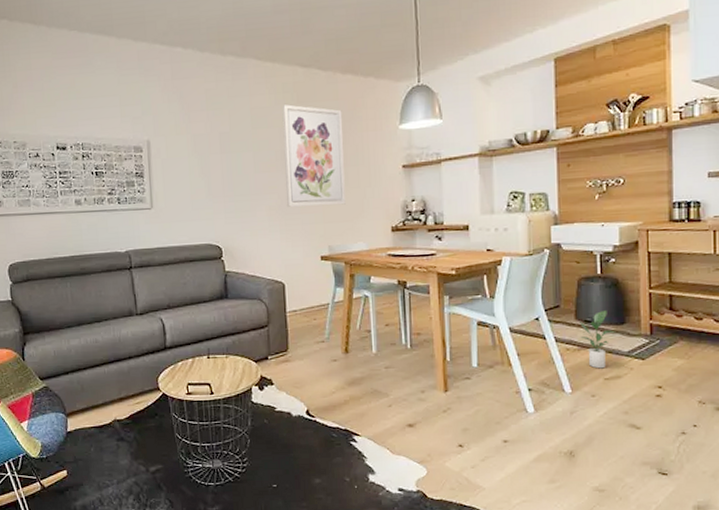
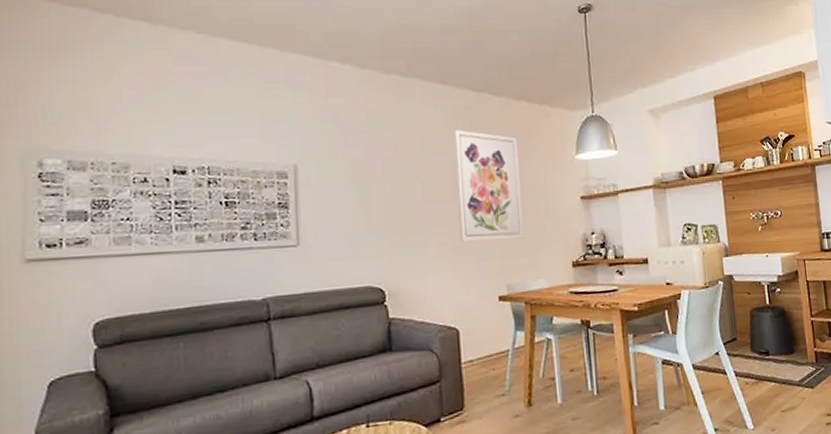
potted plant: present [580,309,615,369] -> none [755,340,786,401]

